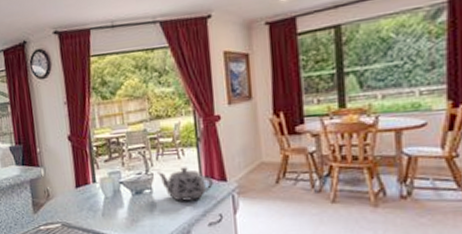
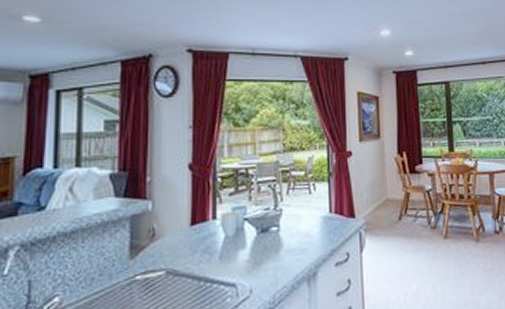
teapot: present [156,167,213,201] -> none [285,202,342,240]

